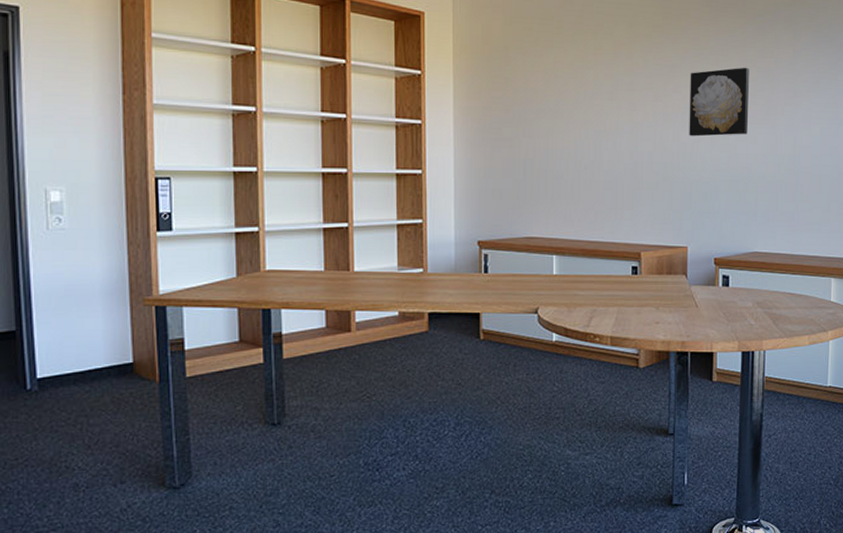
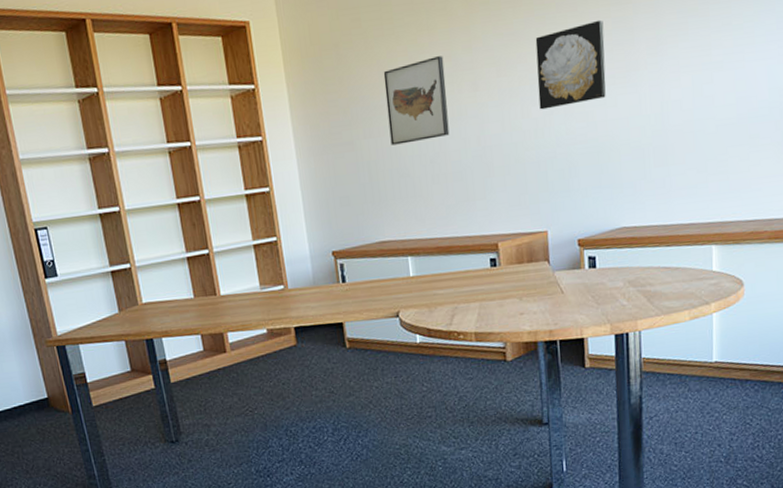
wall art: none [548,74,606,148] -> present [383,56,450,146]

